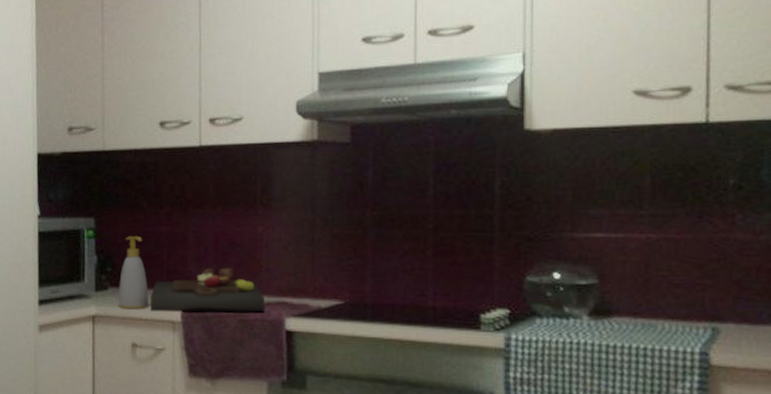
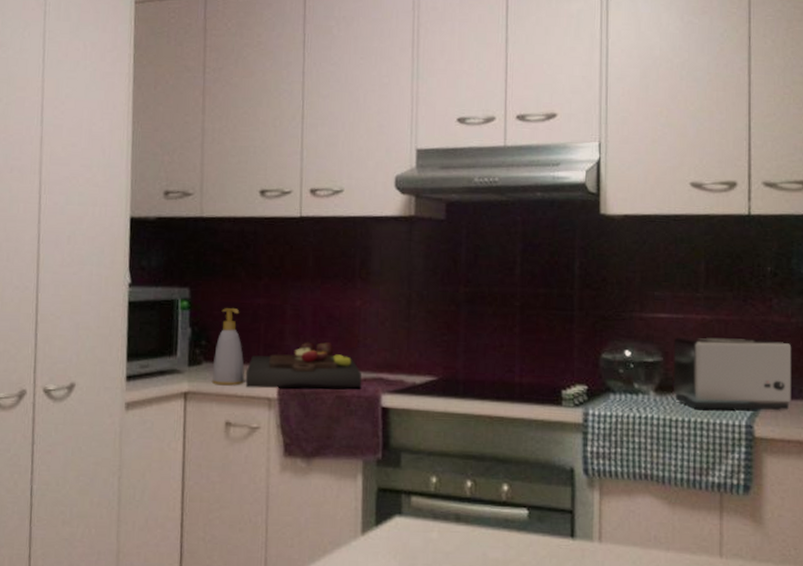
toaster: none [611,256,760,338] -> present [674,336,792,411]

